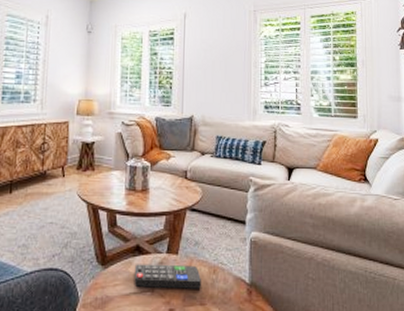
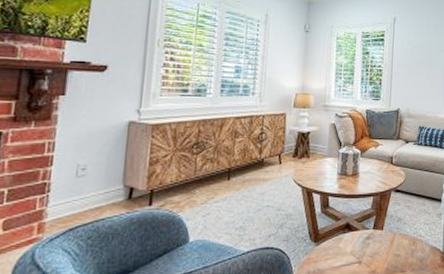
remote control: present [134,264,201,289] -> none [343,238,403,261]

